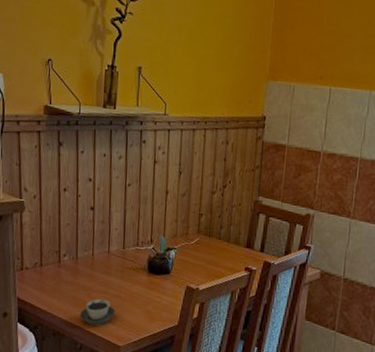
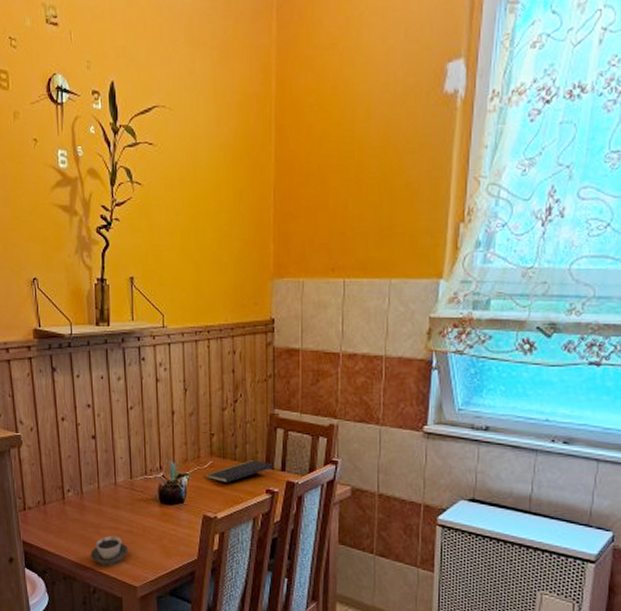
notepad: none [191,240,254,259] -> present [205,460,274,483]

